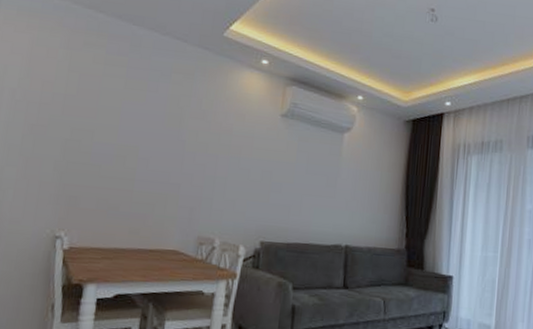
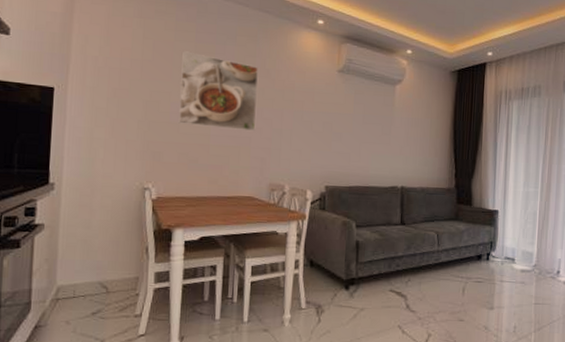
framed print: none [100,87,193,178] -> present [178,51,258,132]

